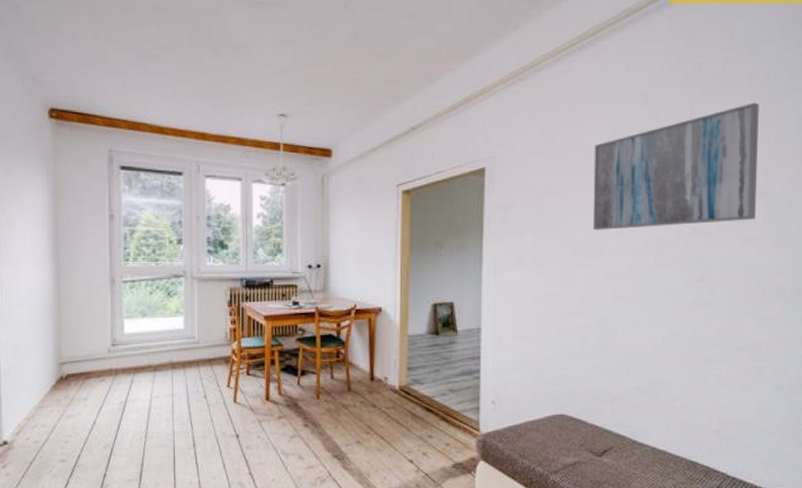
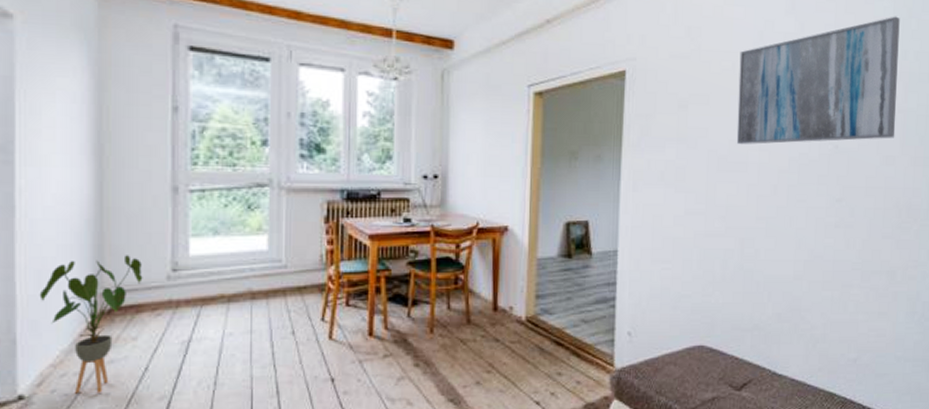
house plant: none [16,333,90,441] -> present [39,255,143,394]

